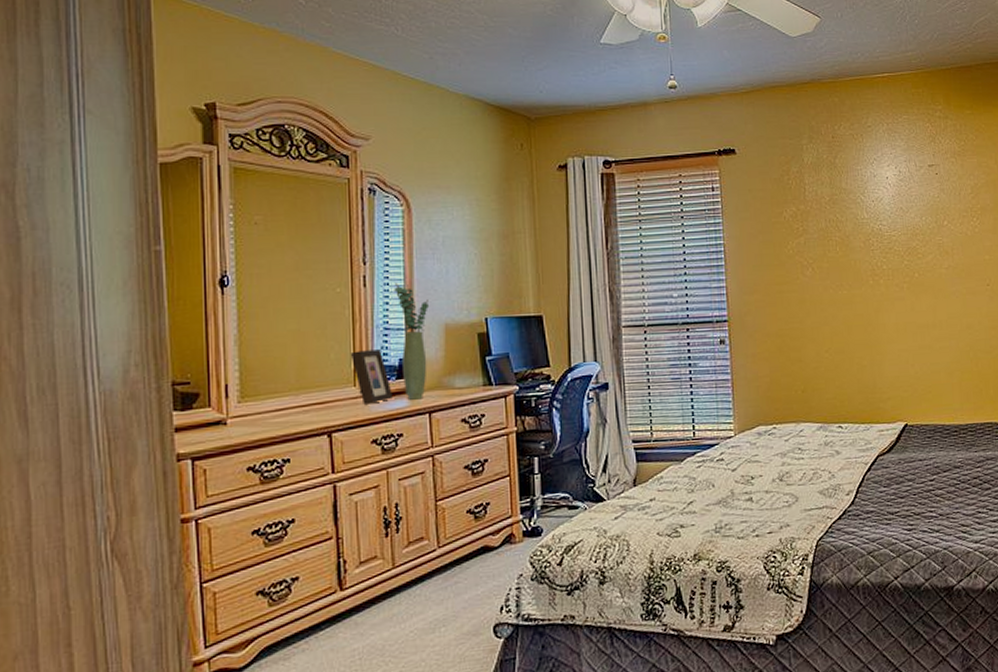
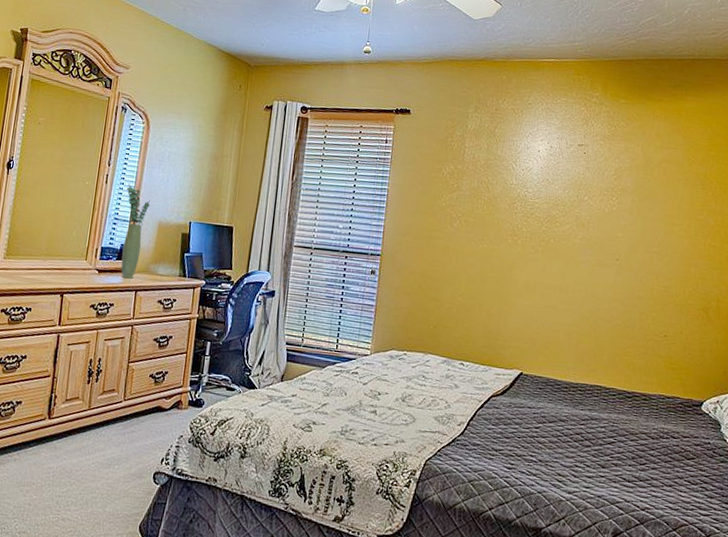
picture frame: present [350,349,393,405] -> none [87,232,112,276]

